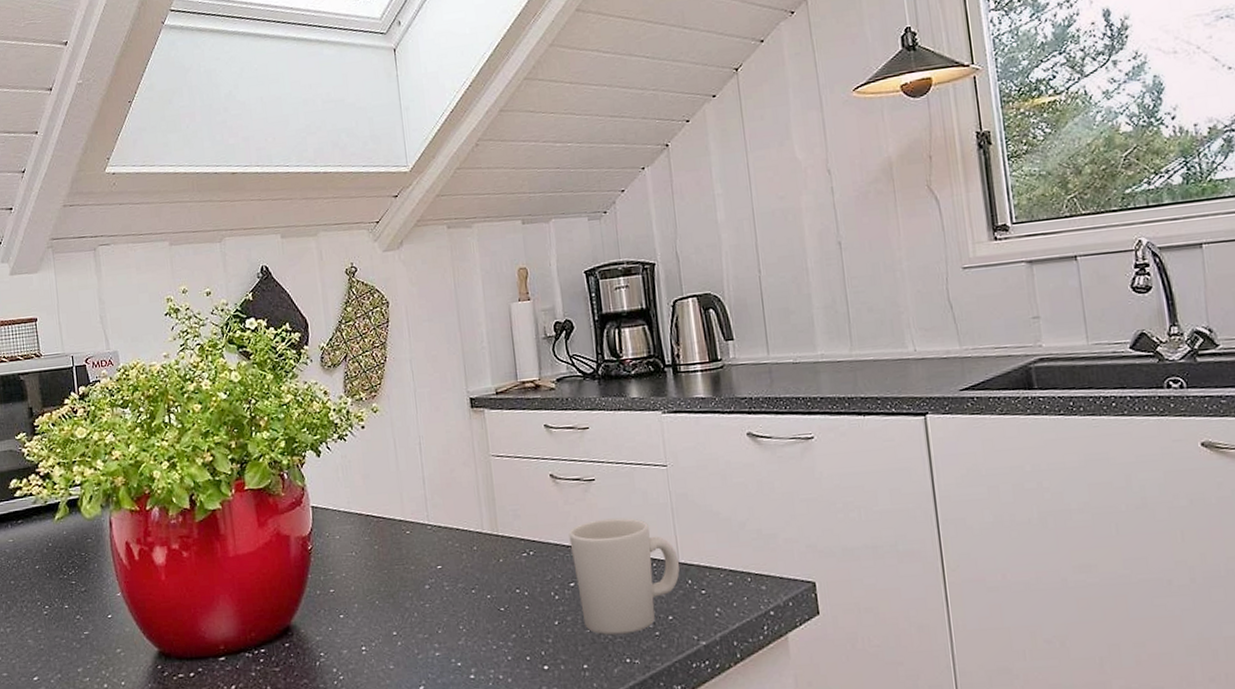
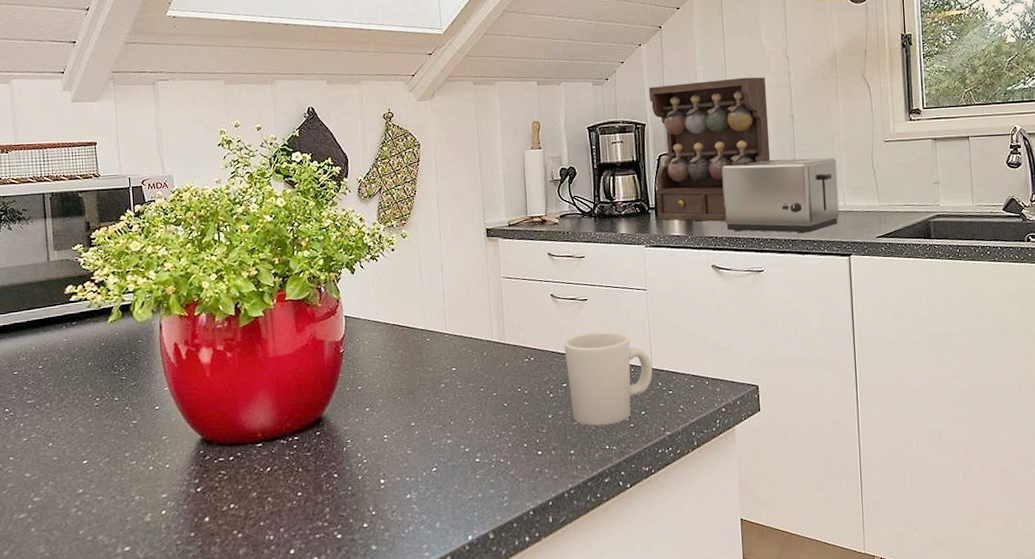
spice rack: none [656,197,815,380] -> present [648,77,771,222]
toaster: none [752,292,909,390] -> present [721,158,840,234]

